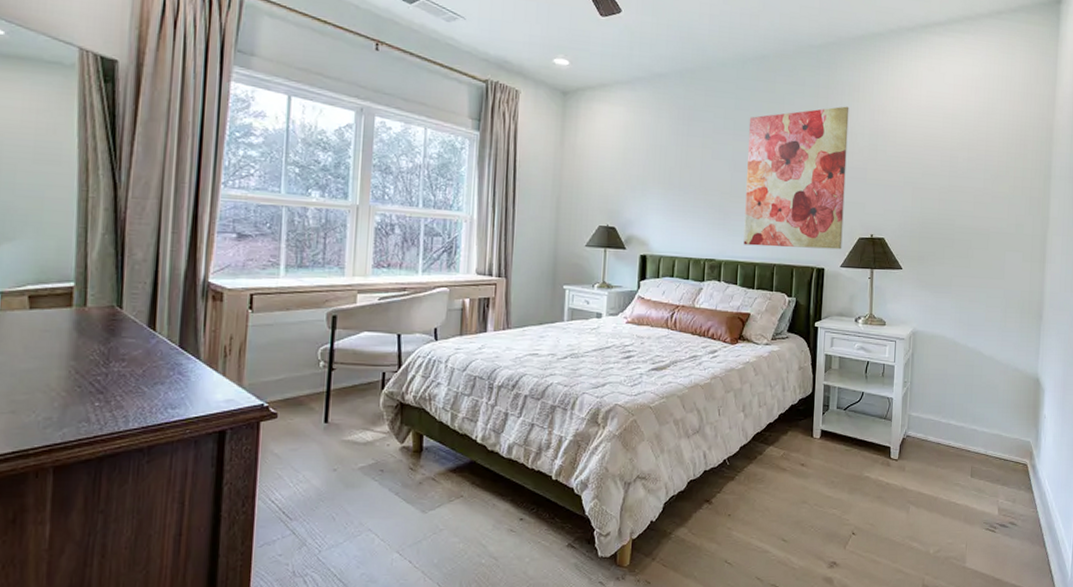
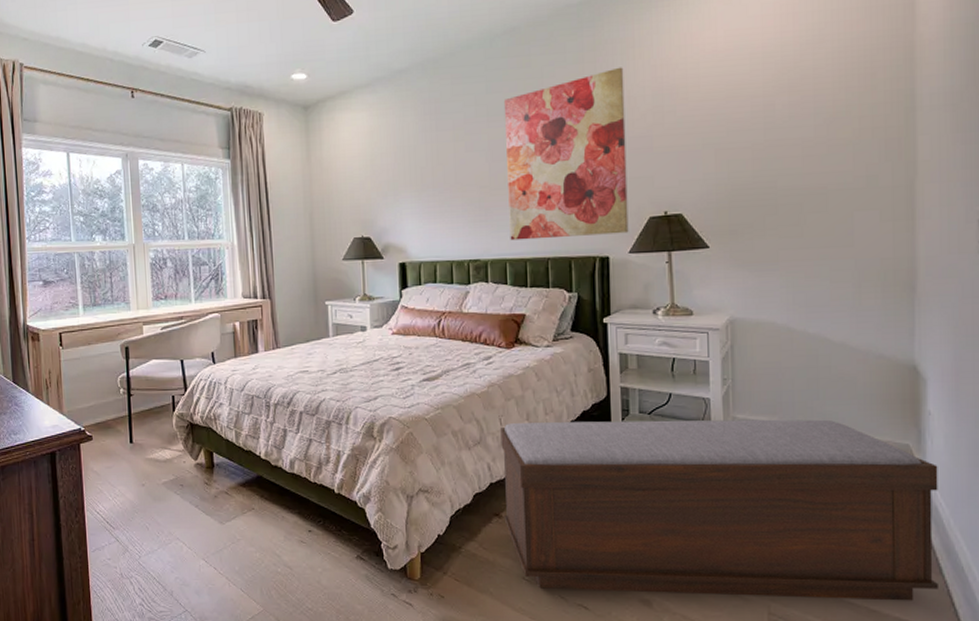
bench: none [713,414,1048,571] -> present [500,419,938,601]

